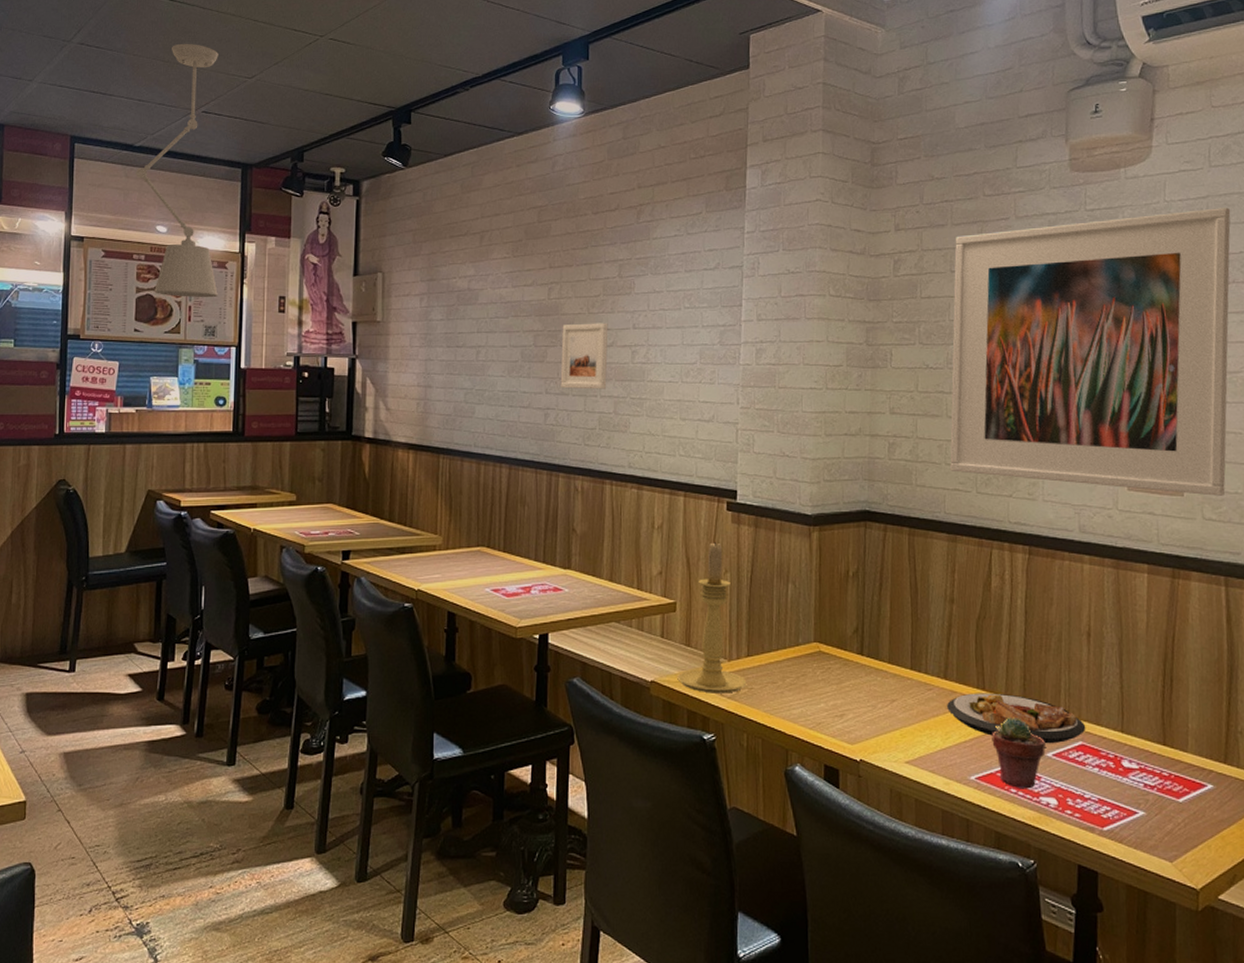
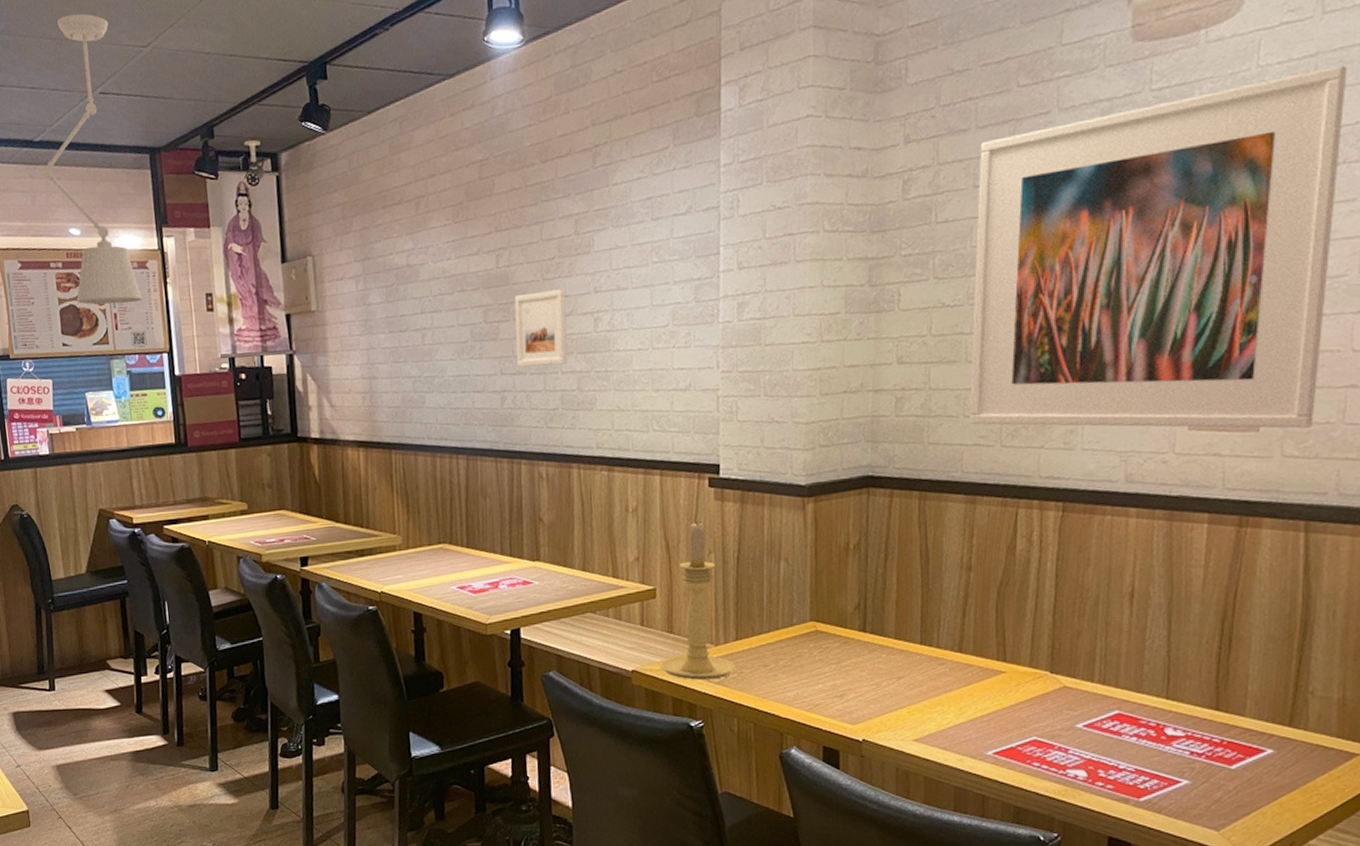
plate: present [947,693,1086,744] -> none [962,664,1124,715]
potted succulent: present [992,716,1046,789] -> none [1013,688,1075,763]

